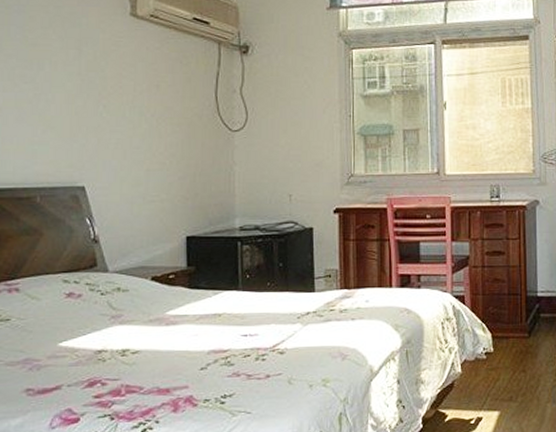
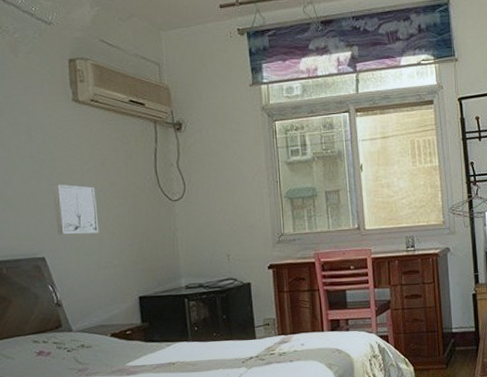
wall art: none [100,107,148,163] -> present [53,185,99,235]

